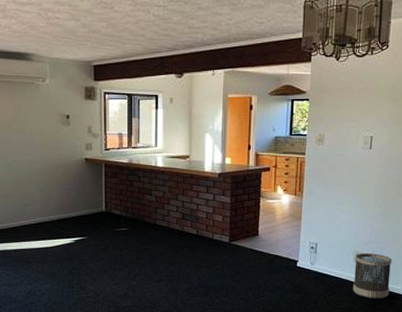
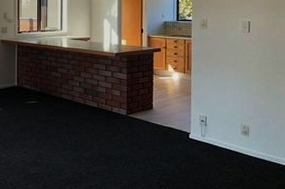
wastebasket: present [352,253,392,299] -> none [242,127,278,171]

